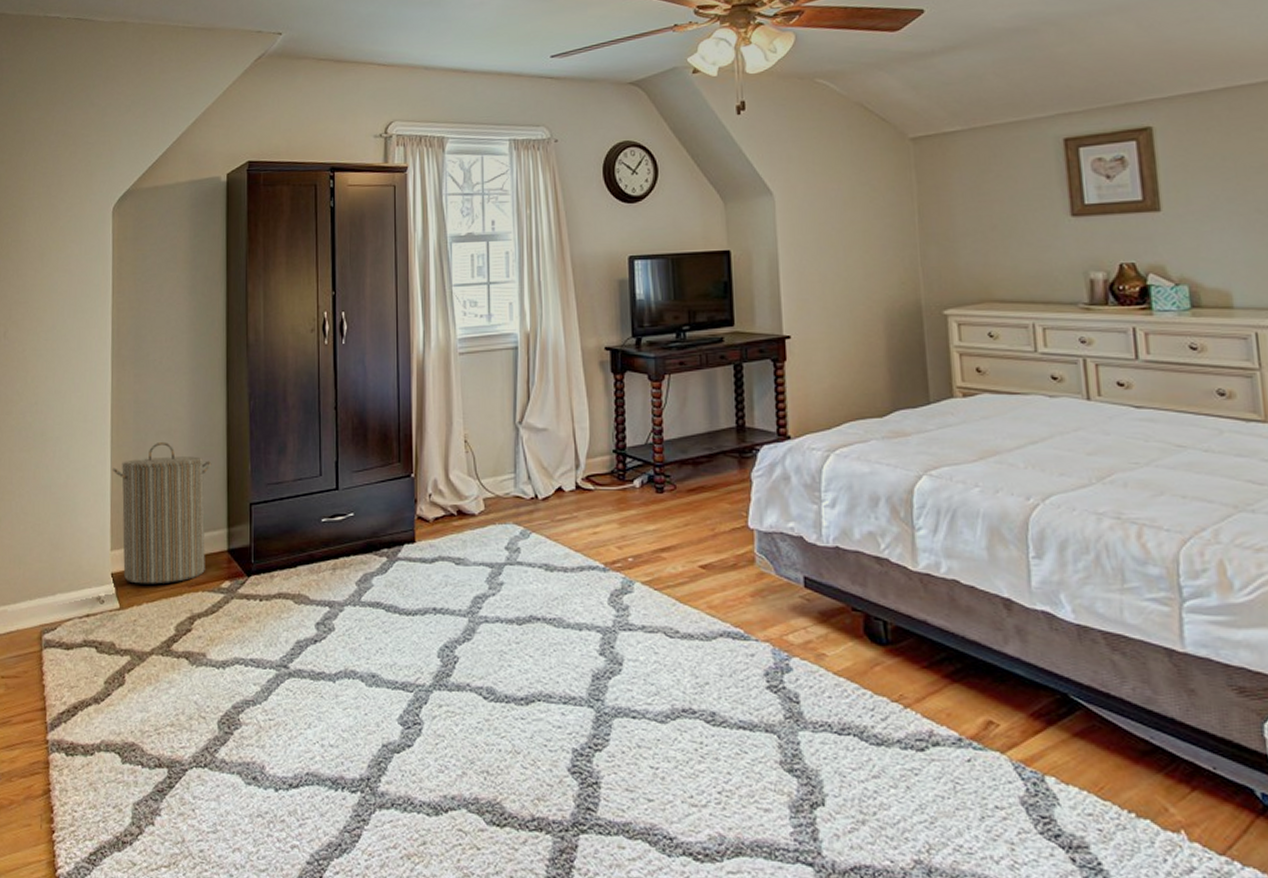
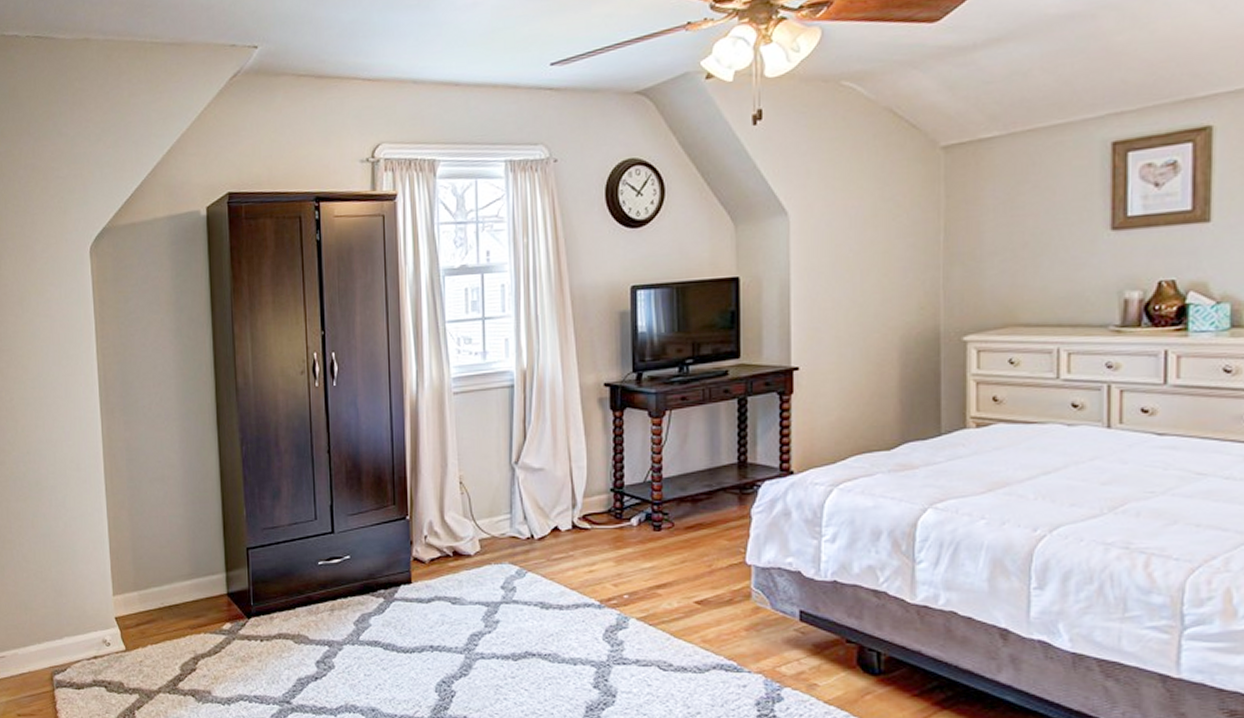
laundry hamper: present [113,441,212,584] -> none [109,488,207,627]

